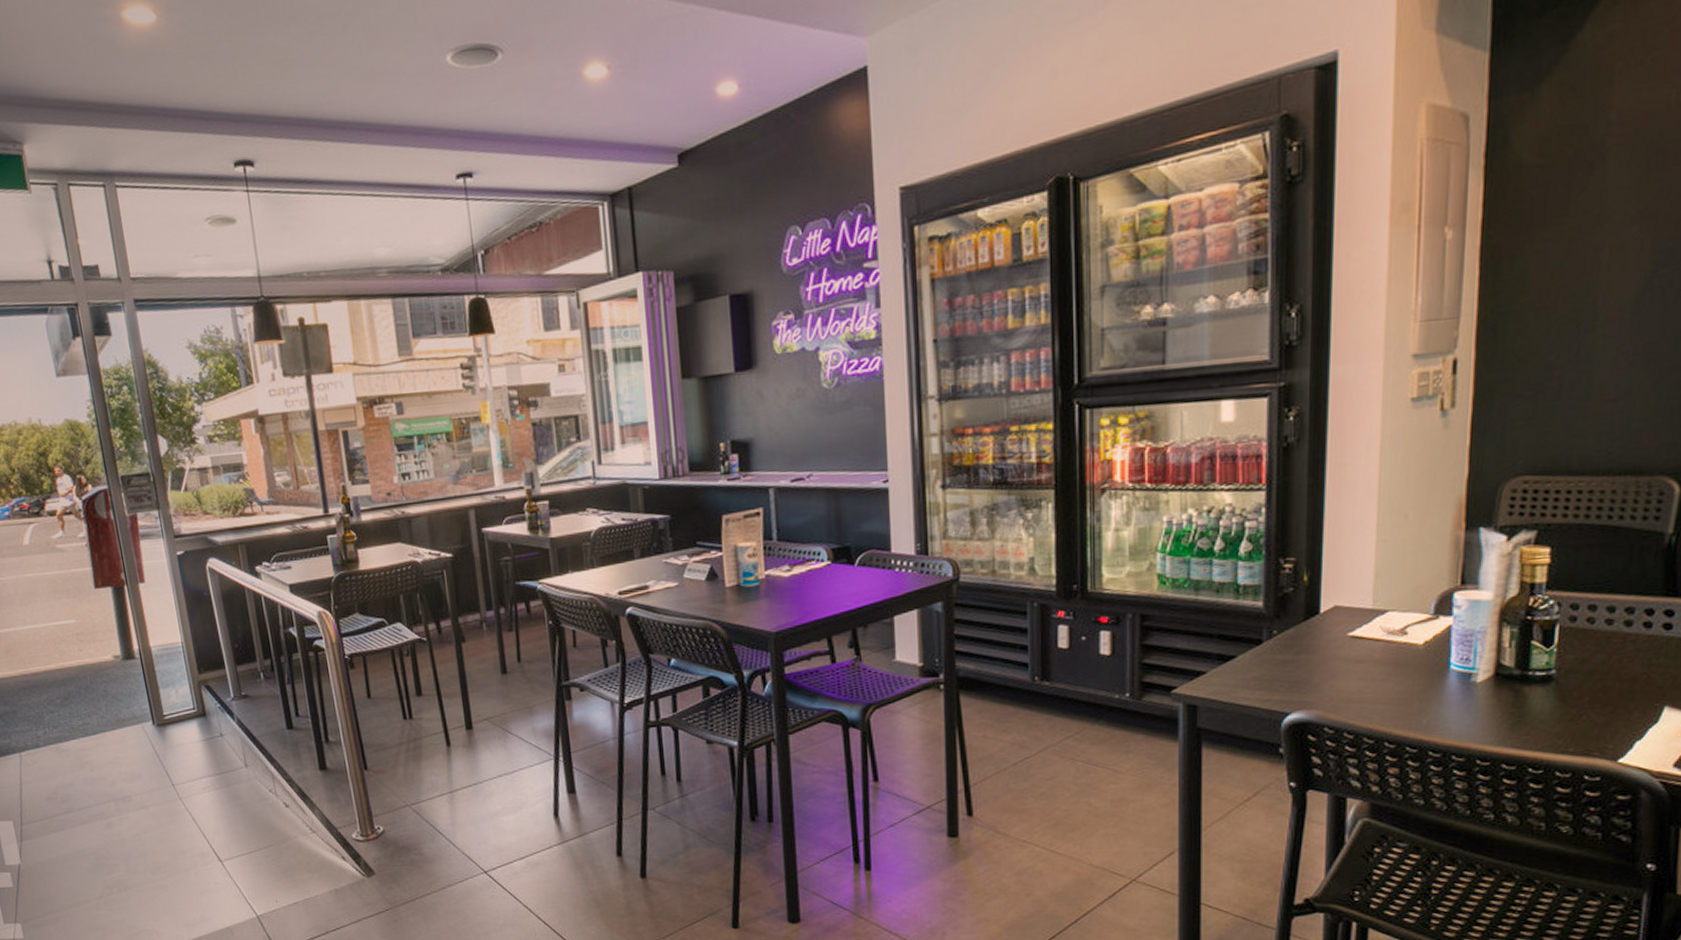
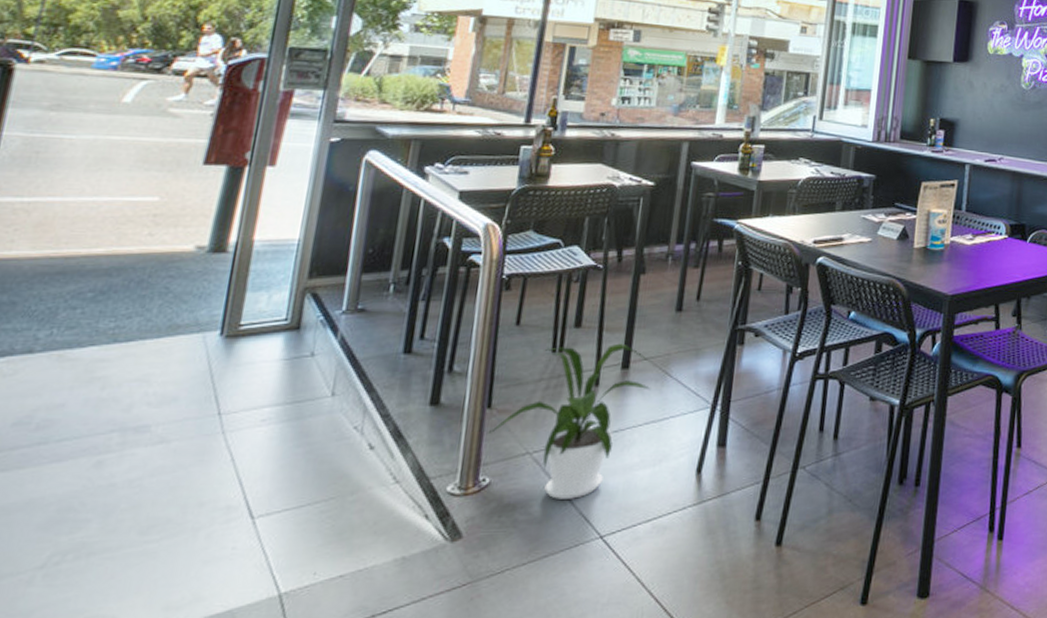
house plant: none [372,707,495,842] -> present [489,343,650,499]

